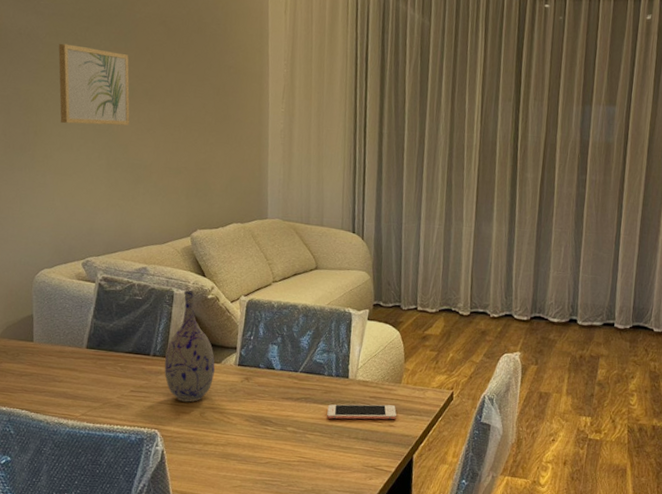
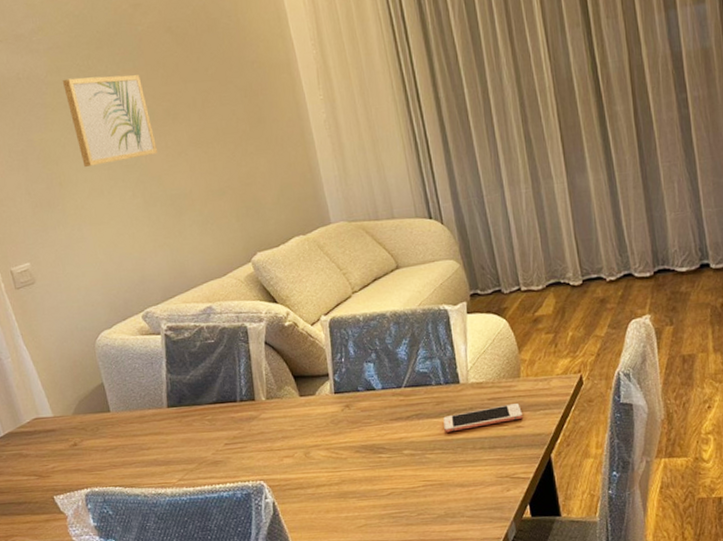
vase: present [164,289,215,402] -> none [253,320,311,445]

